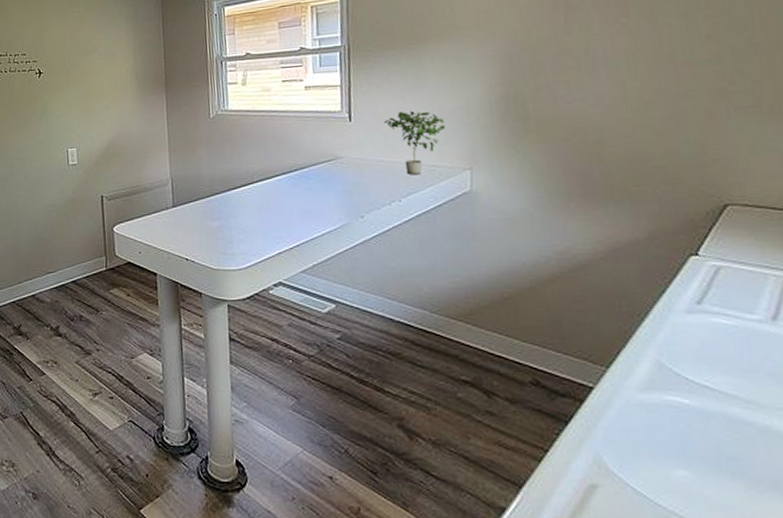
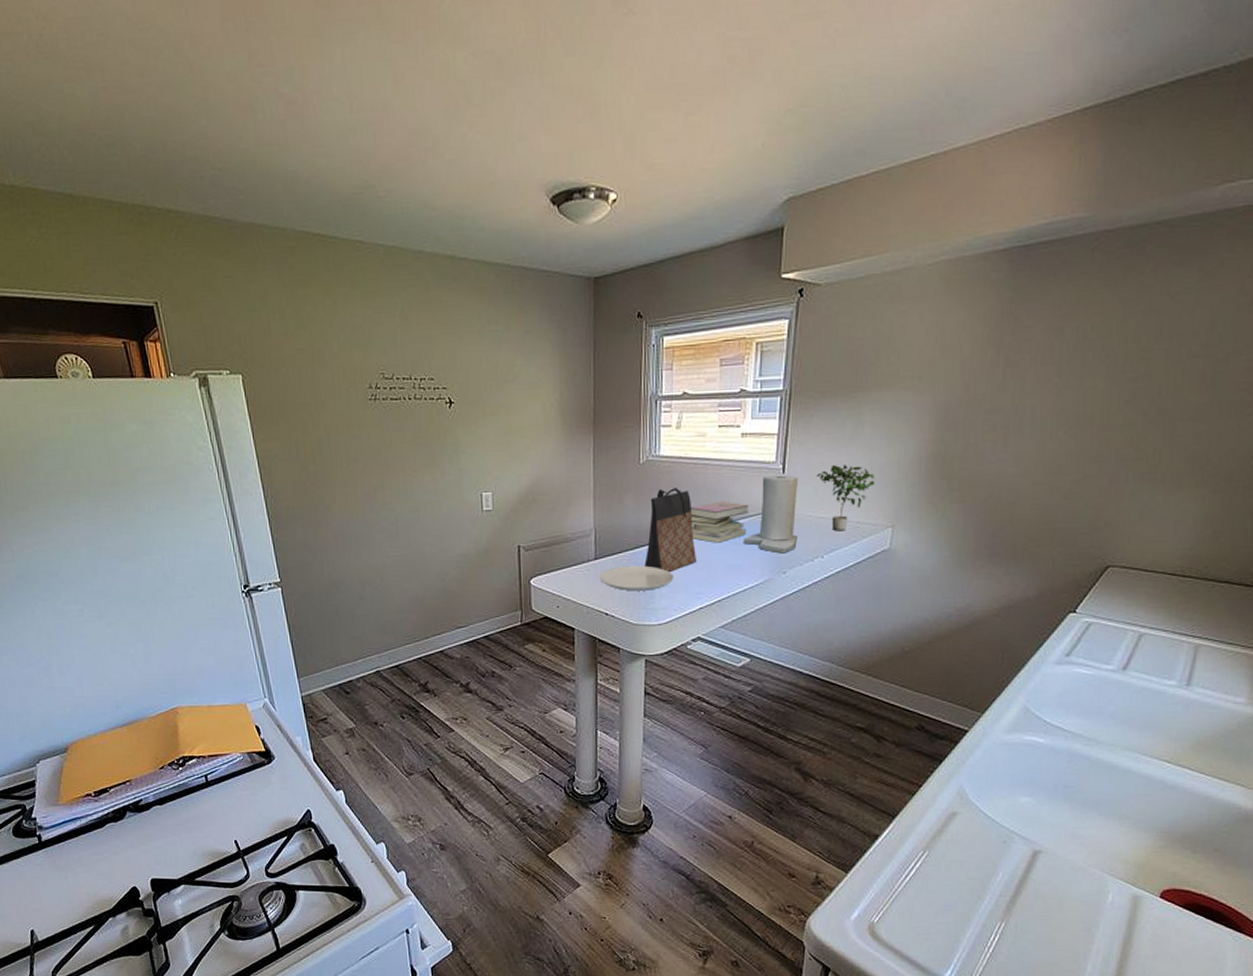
plate: none [178,212,250,237] -> present [599,565,673,591]
bag: none [220,139,271,218] -> present [644,488,696,572]
books: none [261,149,319,189] -> present [690,501,749,543]
paper towel: none [316,122,372,198] -> present [743,475,798,554]

